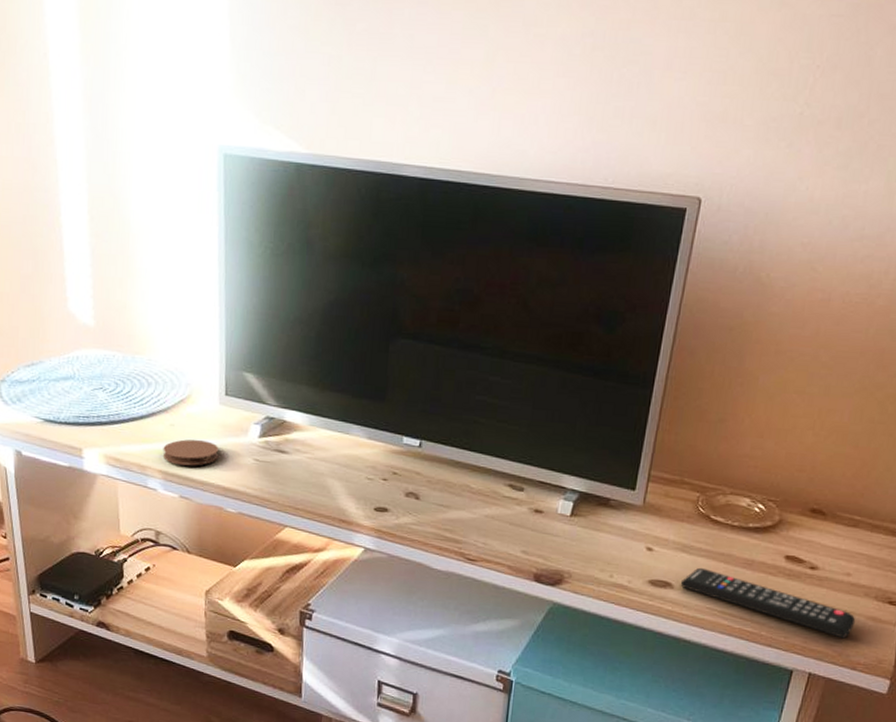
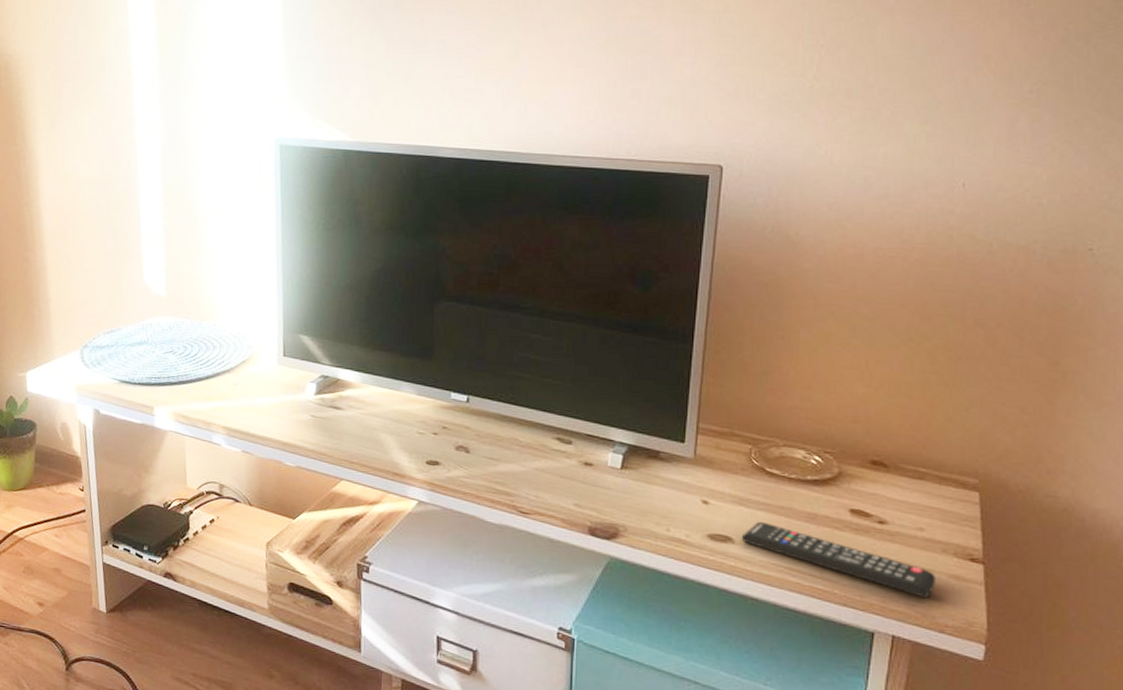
coaster: present [162,439,219,466] -> none [226,397,278,422]

